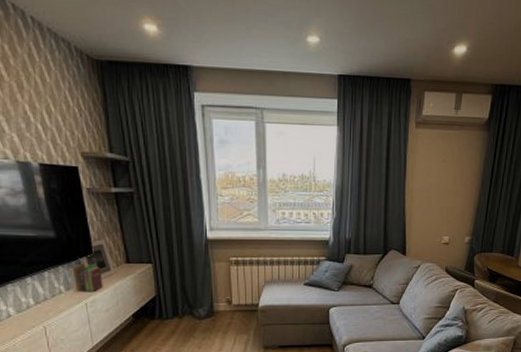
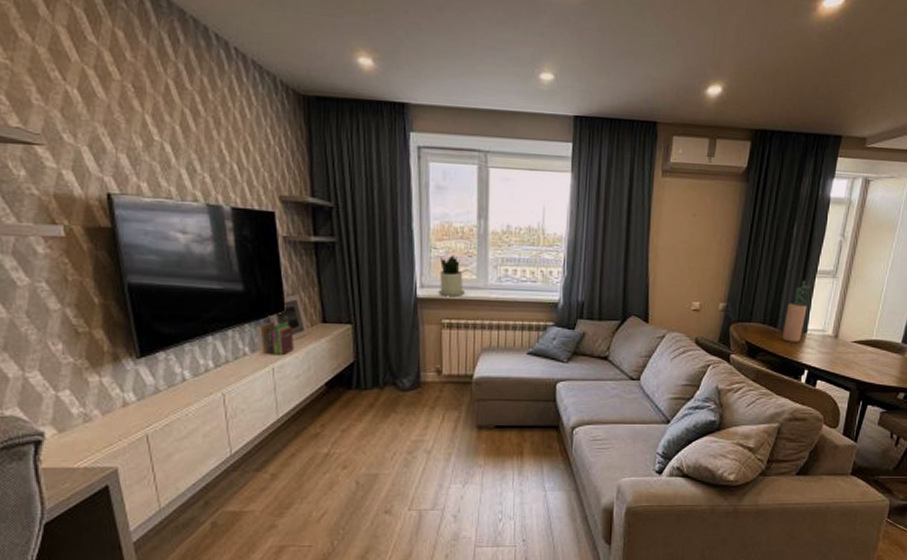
planter: none [225,201,249,238] -> present [438,255,466,297]

